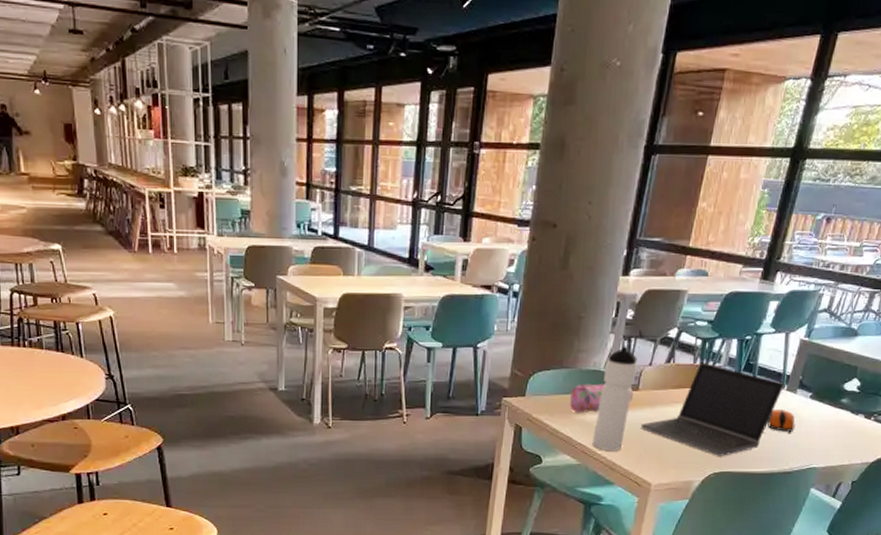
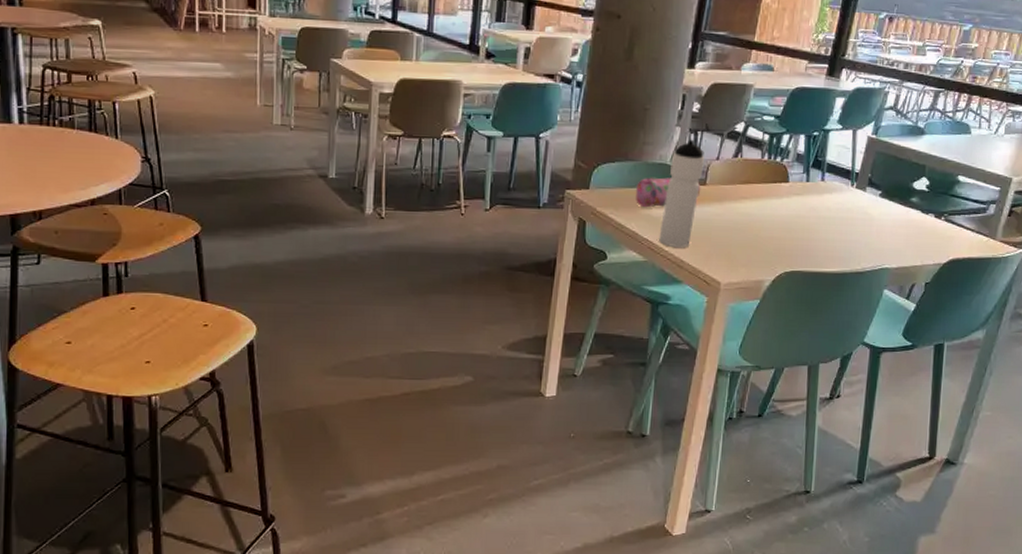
laptop computer: present [640,362,785,456] -> none [708,158,855,255]
computer mouse: present [767,410,795,432] -> none [838,207,866,231]

